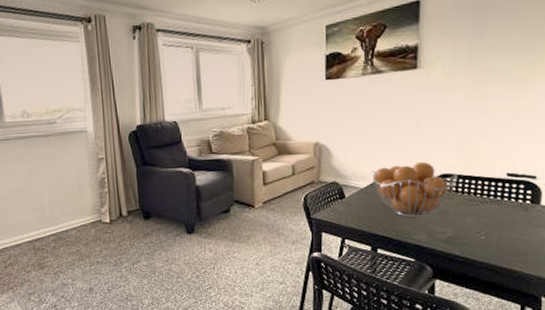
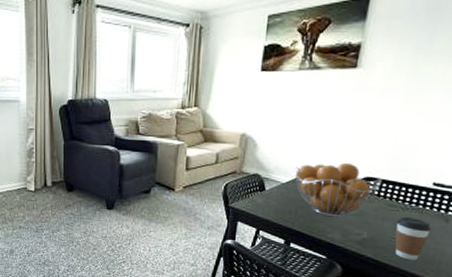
coffee cup: none [478,210,512,254] -> present [394,217,431,261]

